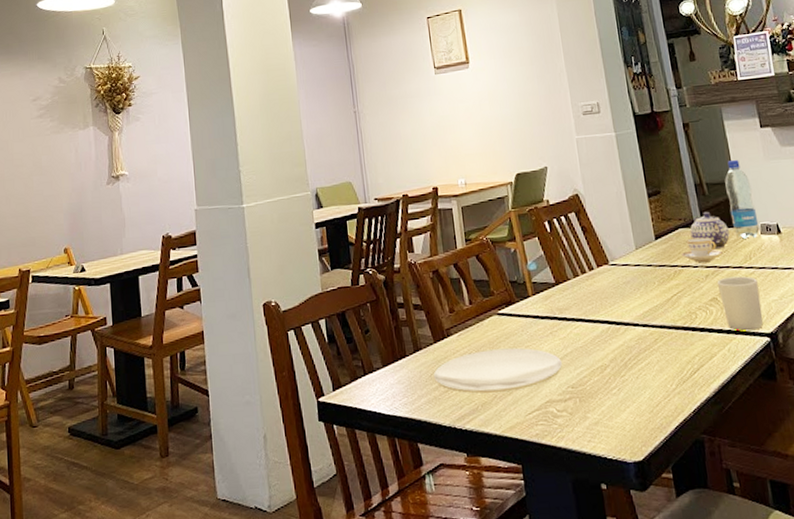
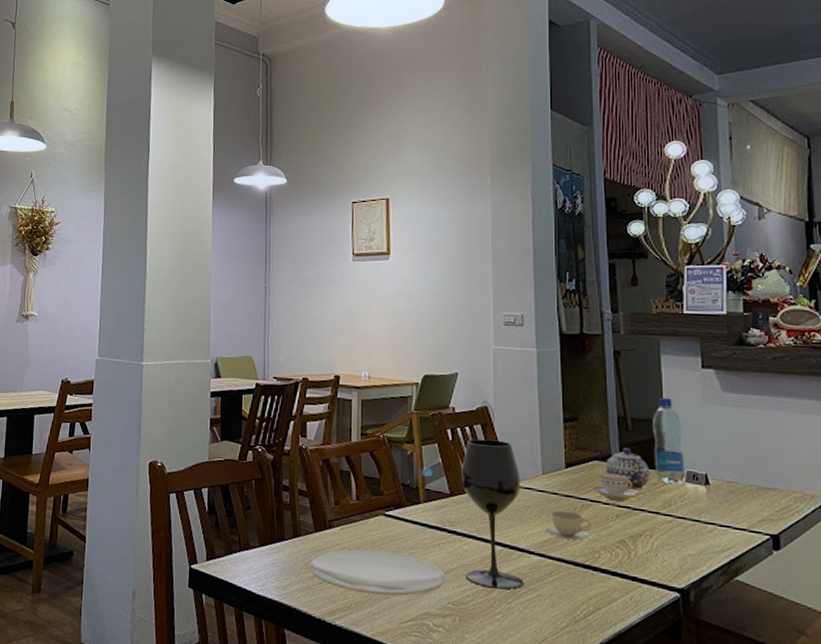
wineglass: none [562,224,634,365] -> present [461,439,524,590]
teacup: none [644,280,687,307] -> present [545,510,591,540]
mug: present [716,276,764,331] -> none [628,521,676,583]

